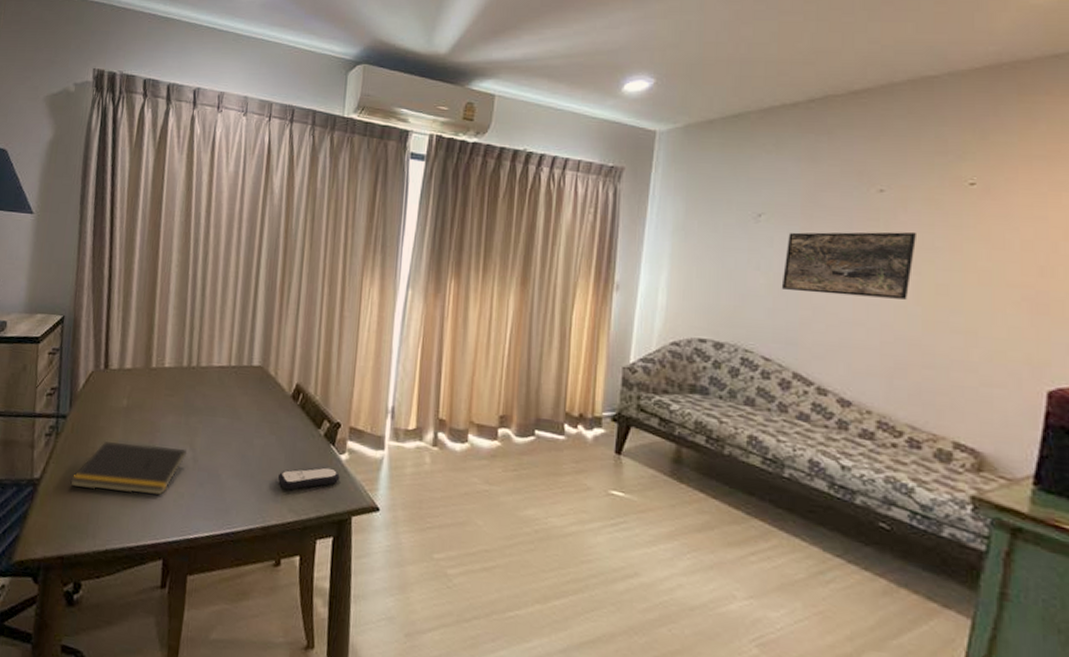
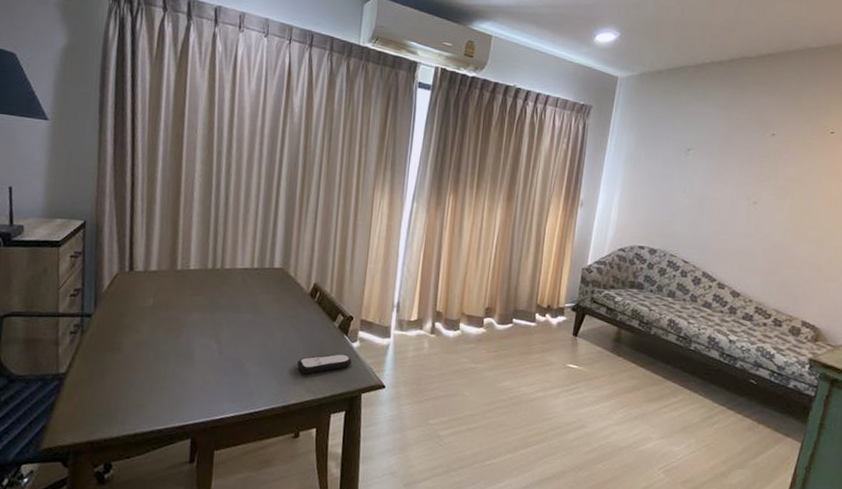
notepad: present [69,441,187,495] -> none [97,337,213,383]
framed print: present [781,231,916,300] -> none [699,164,793,218]

